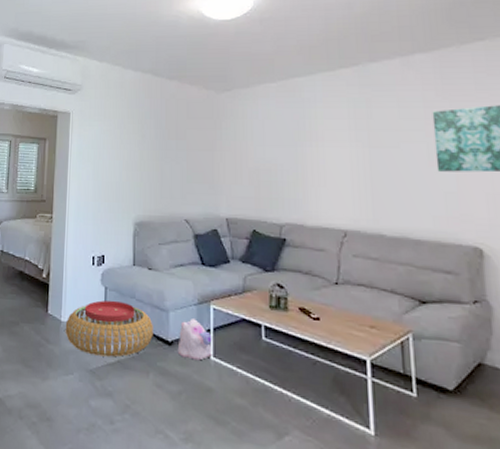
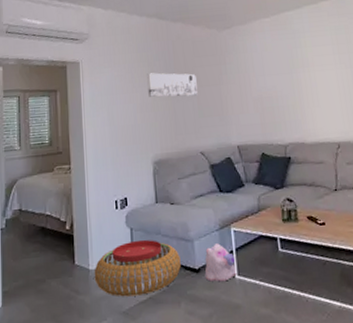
wall art: none [136,131,188,159] -> present [147,72,198,98]

